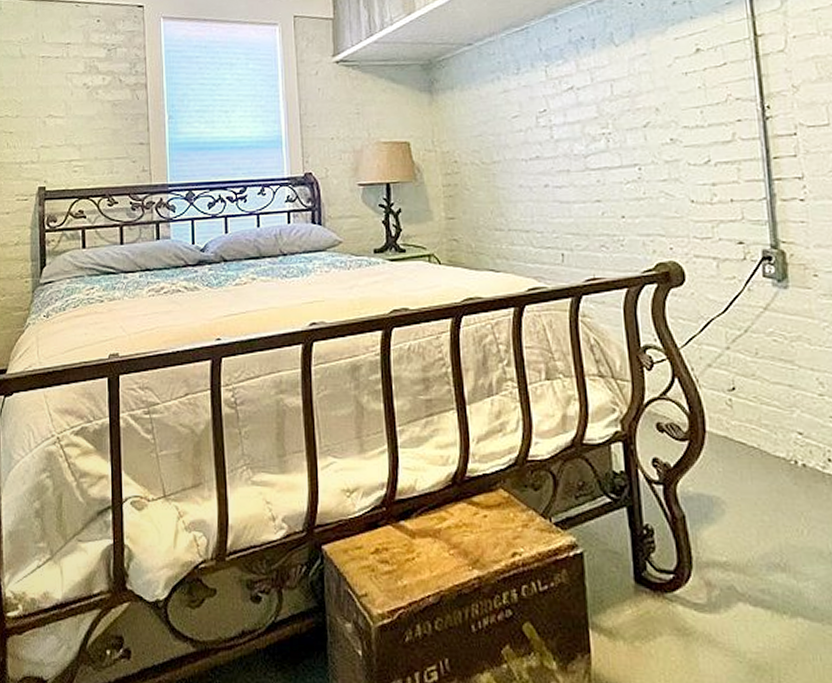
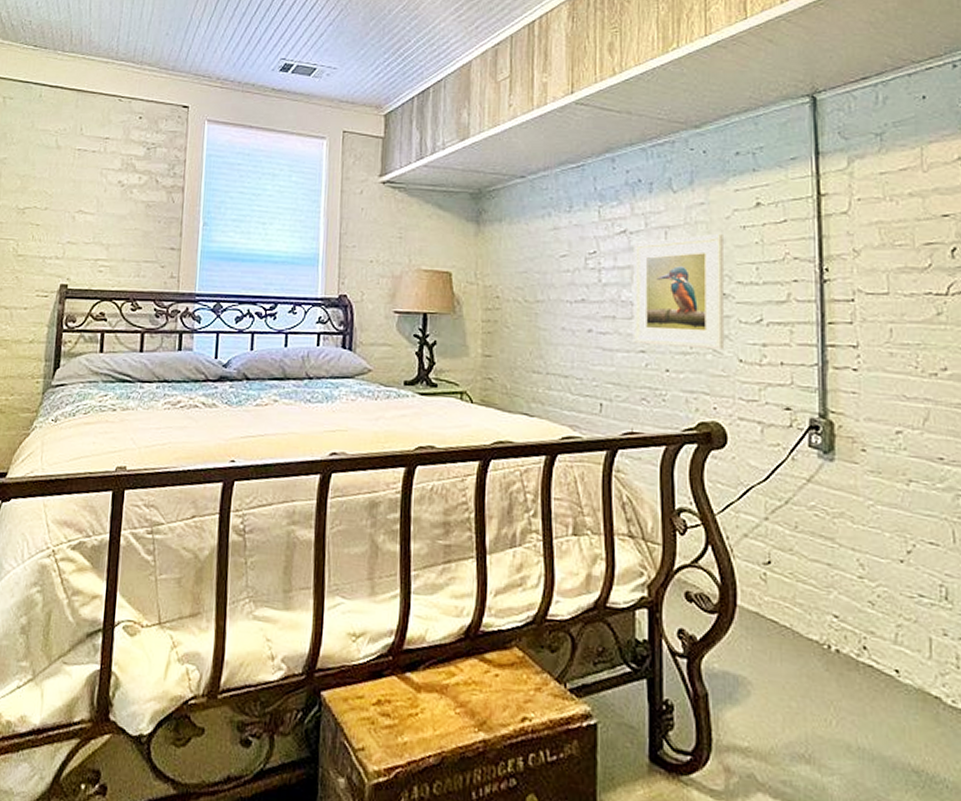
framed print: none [581,81,677,195] -> present [632,233,725,350]

